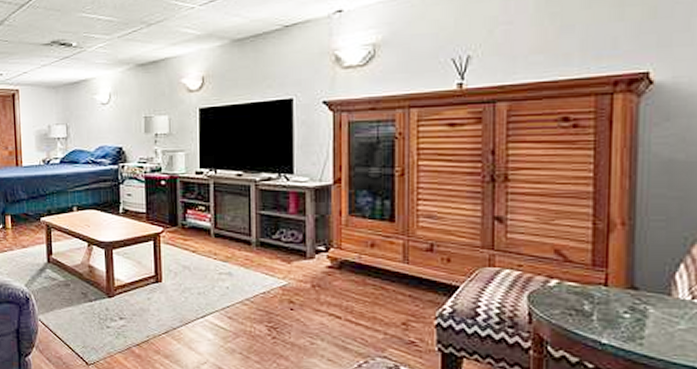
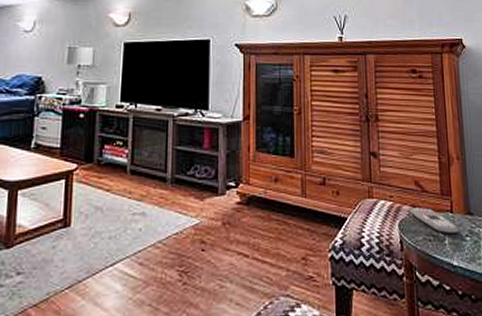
remote control: none [544,279,614,310] -> present [409,208,459,235]

